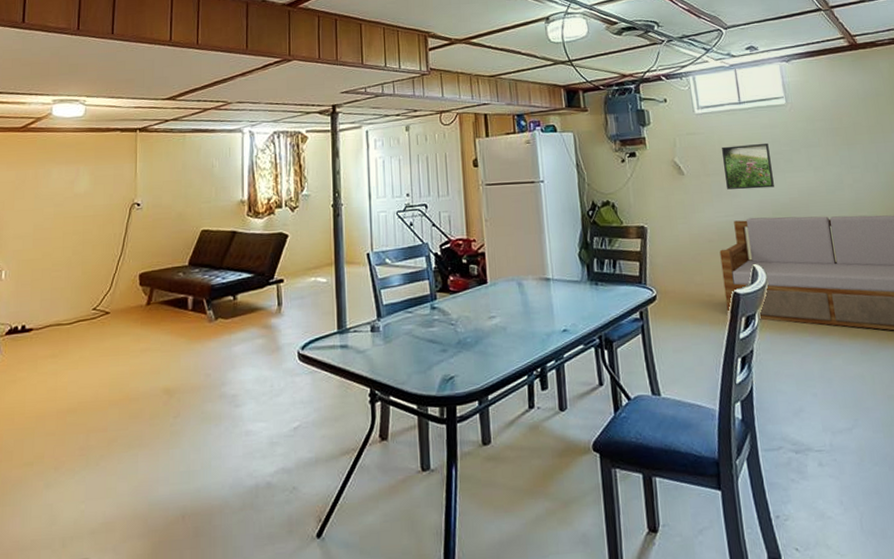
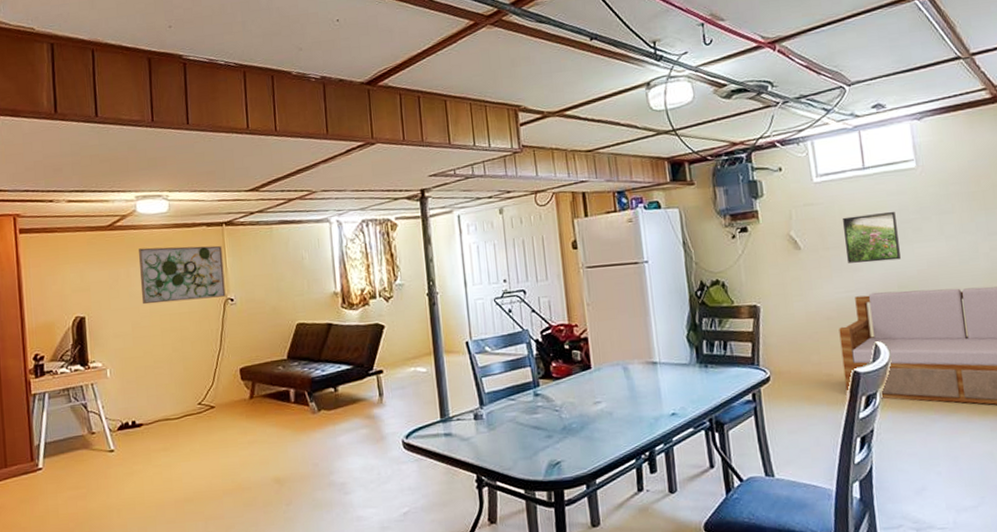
wall art: none [47,150,134,207] -> present [139,245,226,305]

